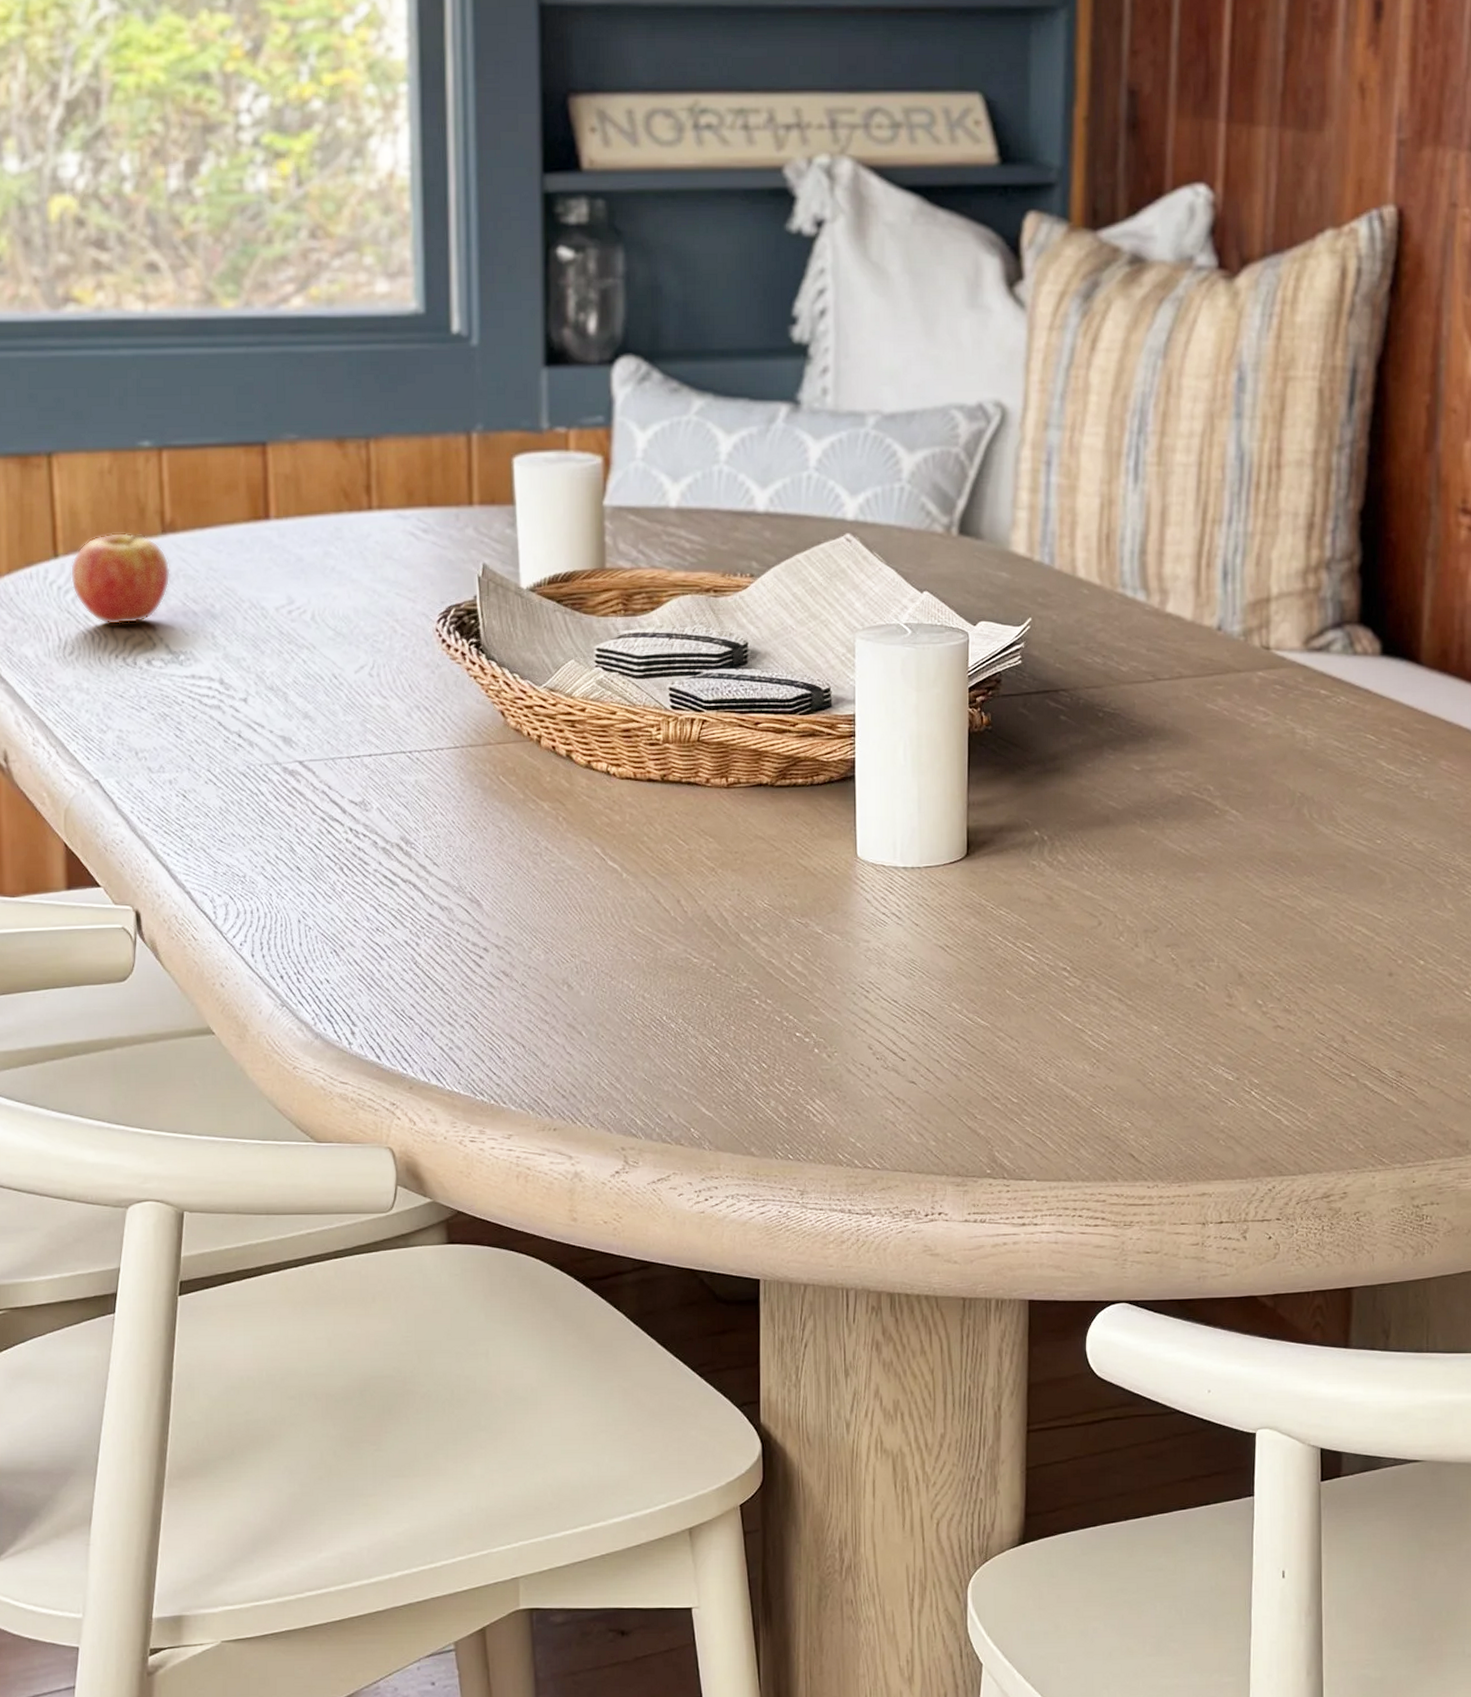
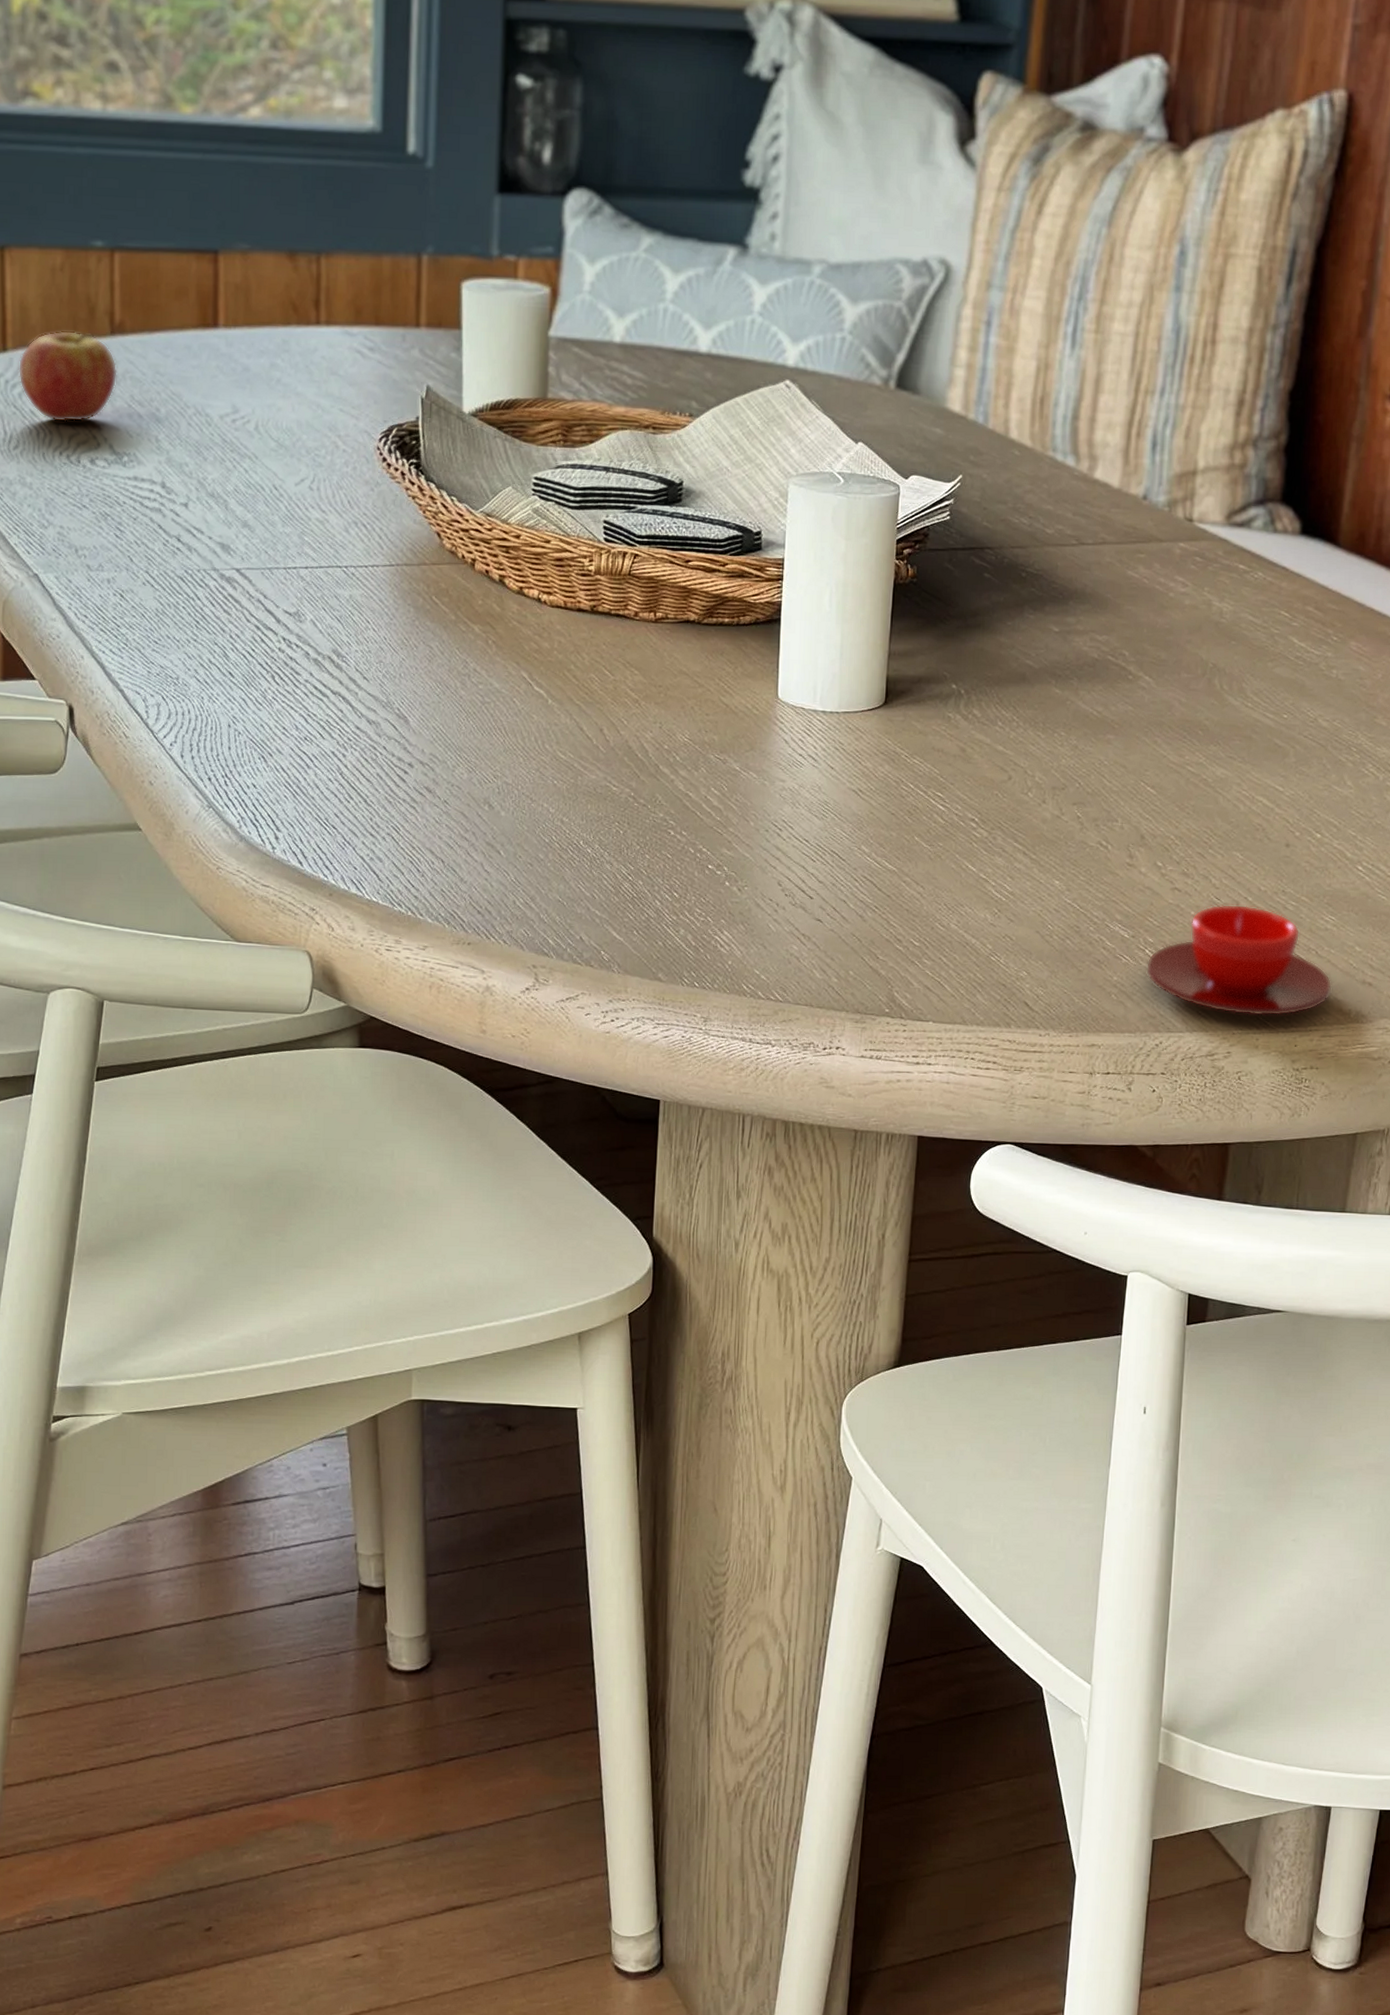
teacup: none [1253,1038,1448,1153] -> present [1145,904,1333,1016]

